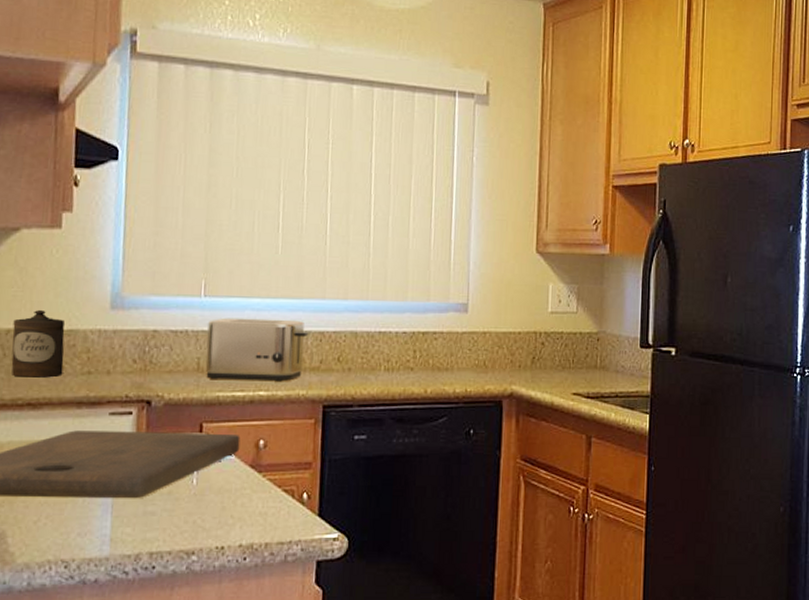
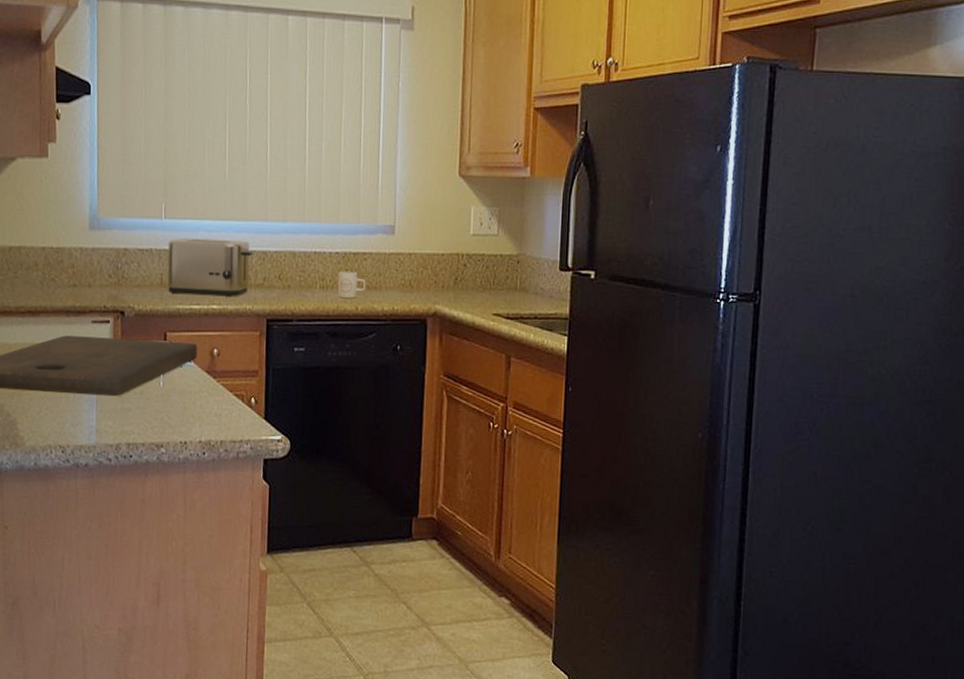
canister: present [11,310,65,378] -> none [14,230,55,289]
mug: none [404,351,436,381] -> present [337,271,366,299]

